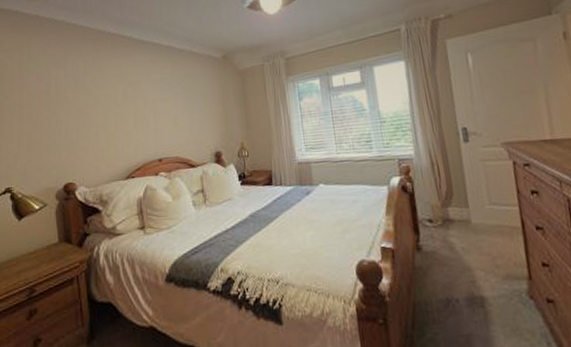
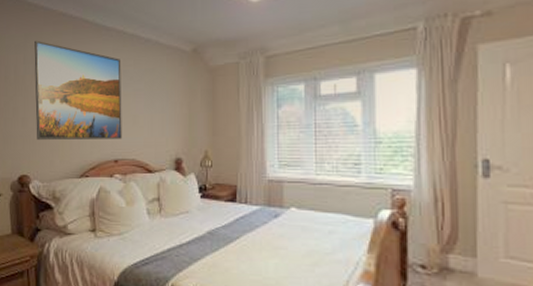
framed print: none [75,56,164,148] -> present [34,40,122,140]

